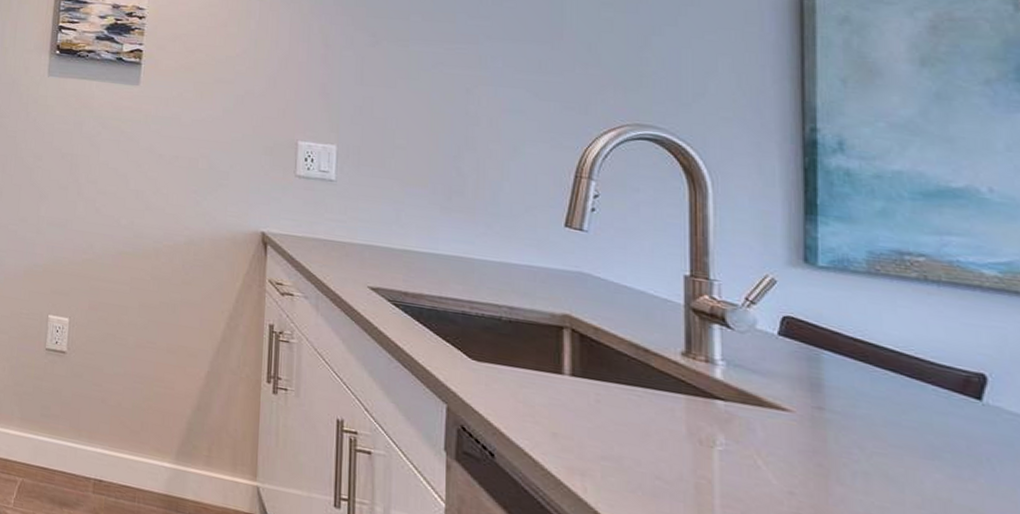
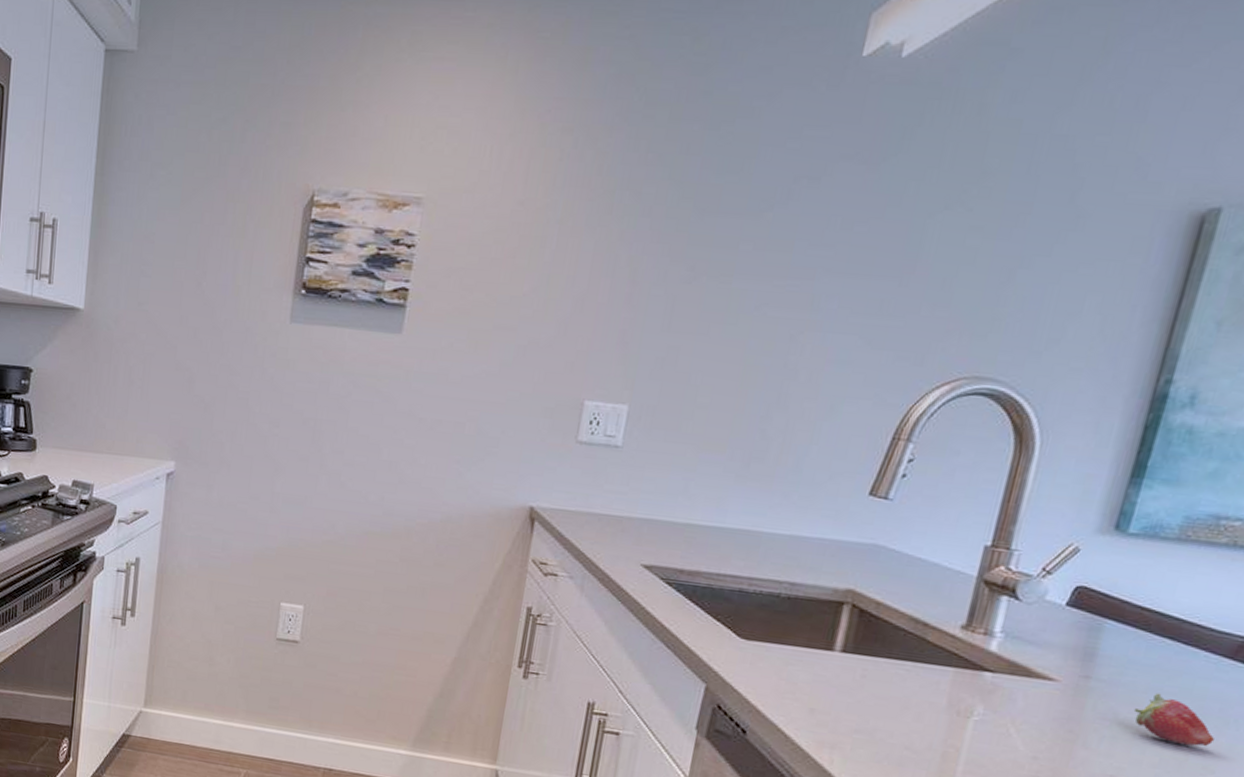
fruit: none [878,427,972,487] -> present [1133,693,1214,747]

